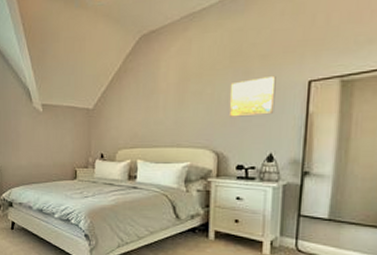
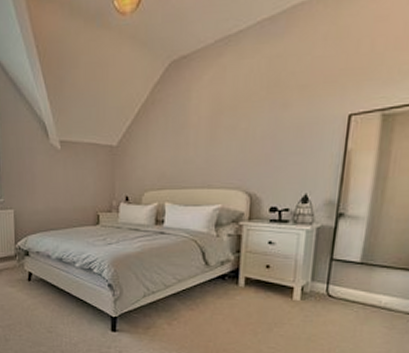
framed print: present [228,75,276,117] -> none [263,108,315,155]

